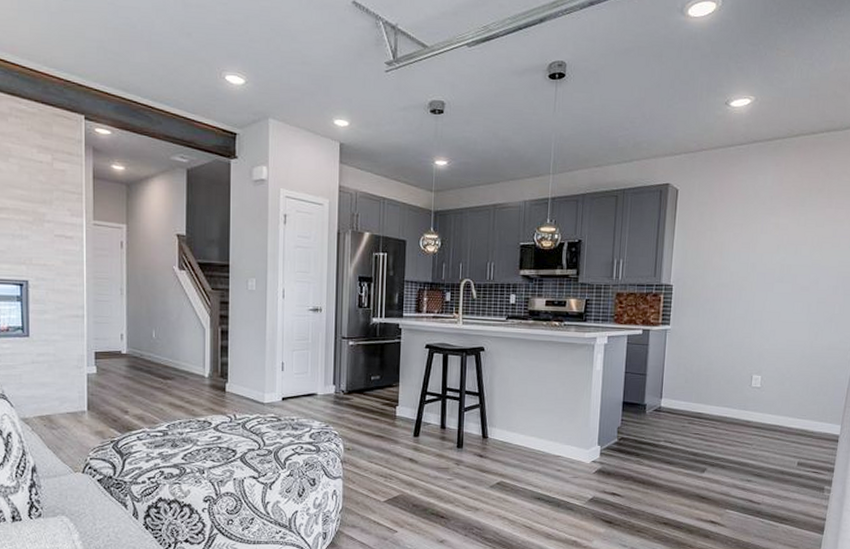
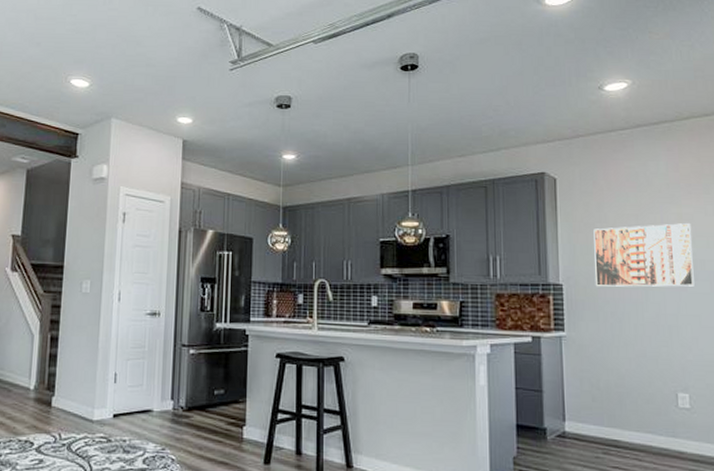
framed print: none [700,232,785,288] -> present [593,223,694,287]

